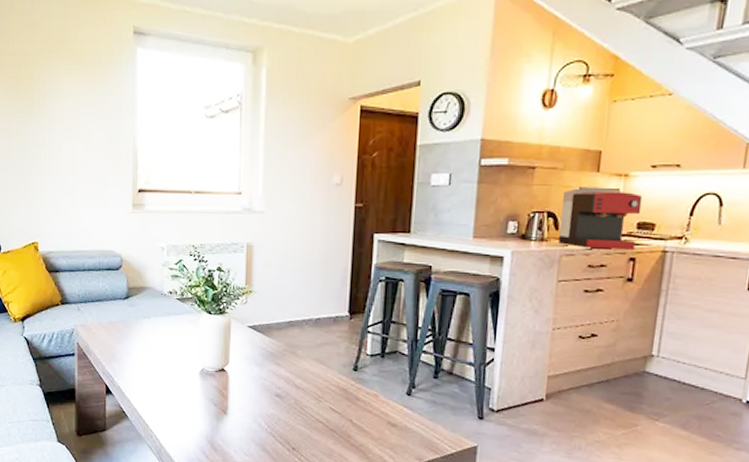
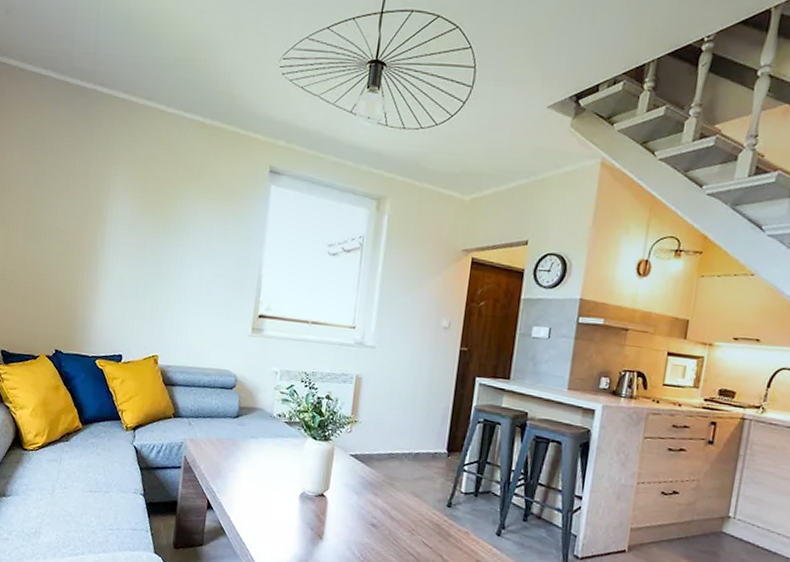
coffee maker: present [558,186,643,250] -> none [646,351,725,415]

